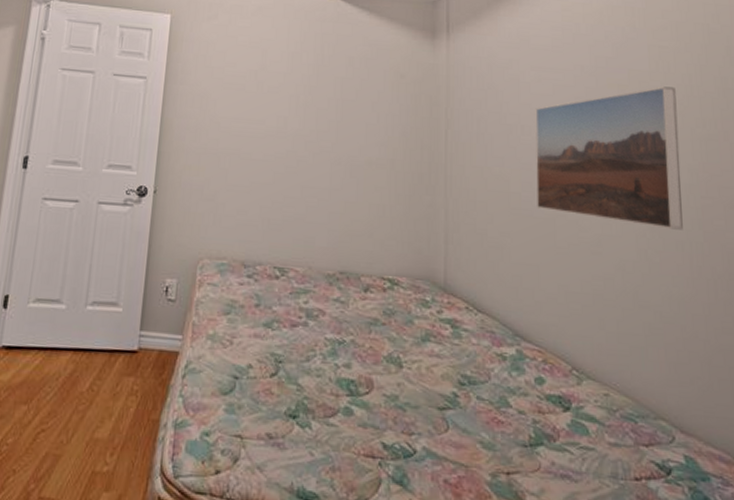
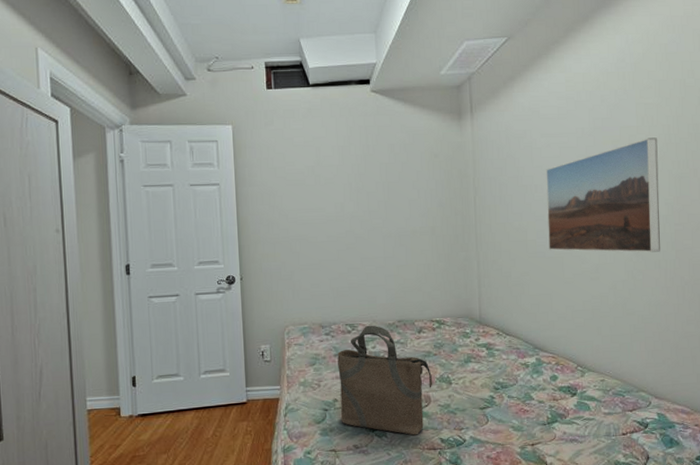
tote bag: none [254,272,378,433] -> present [337,325,433,436]

